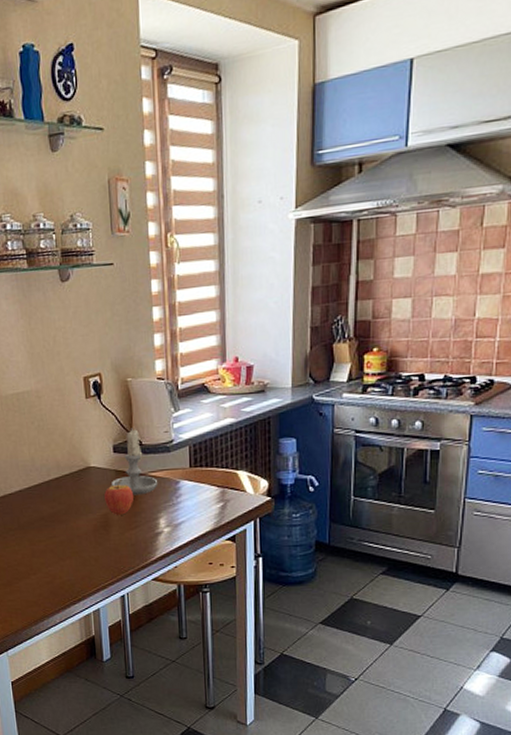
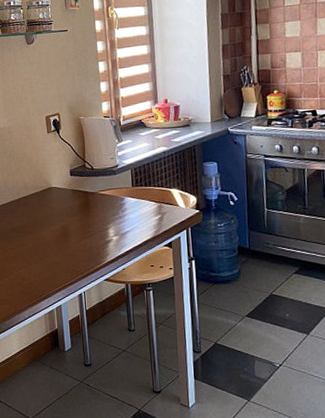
fruit: present [104,480,133,515] -> none [64,197,87,227]
candle: present [111,428,158,496] -> none [68,156,107,210]

